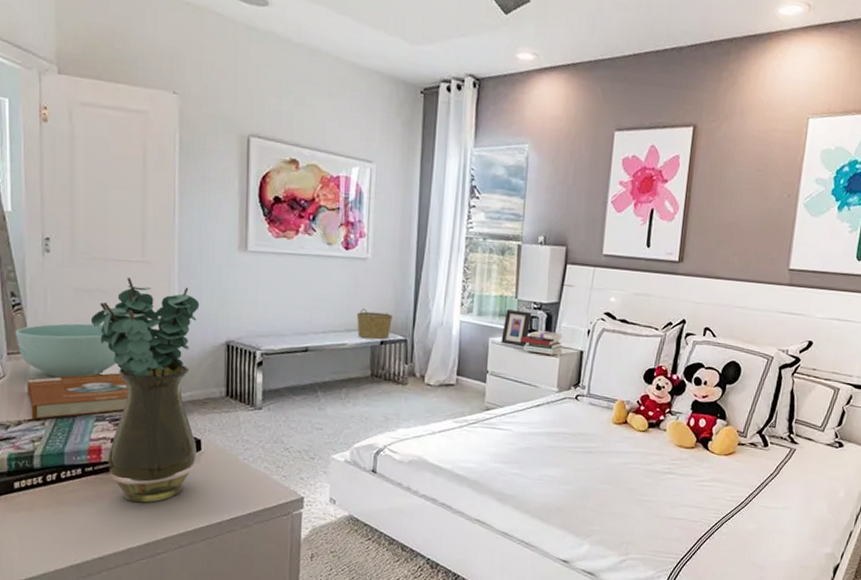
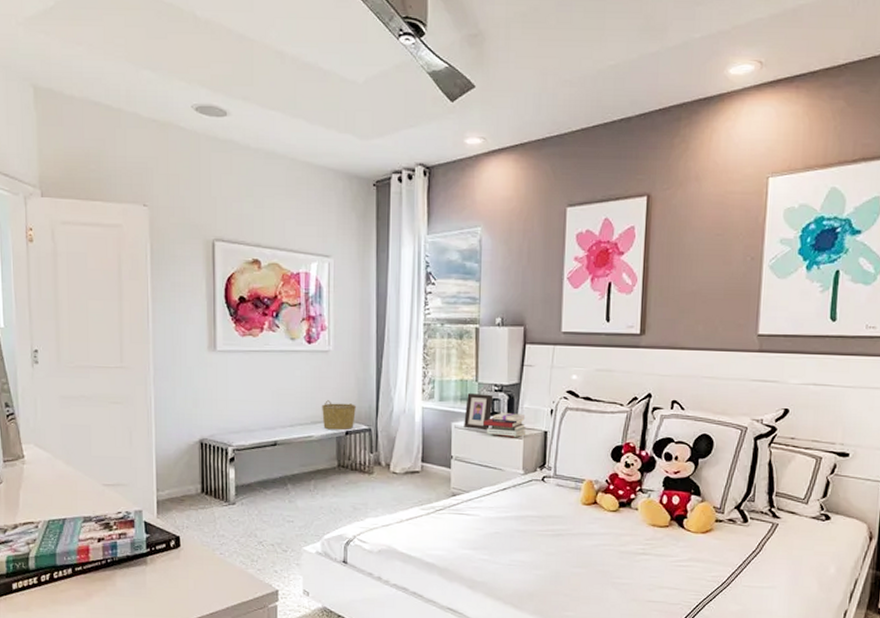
bowl: present [15,323,117,378] -> none [10,428,101,482]
book: present [27,373,128,420] -> none [21,475,111,523]
vase: present [90,278,200,503] -> none [76,383,176,600]

